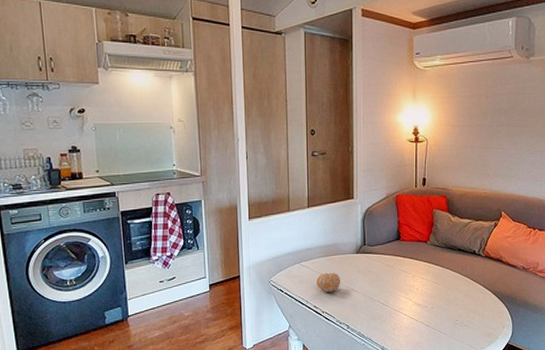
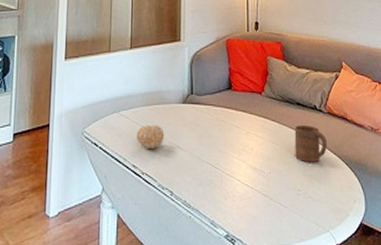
cup: none [454,268,484,298] -> present [294,126,328,163]

